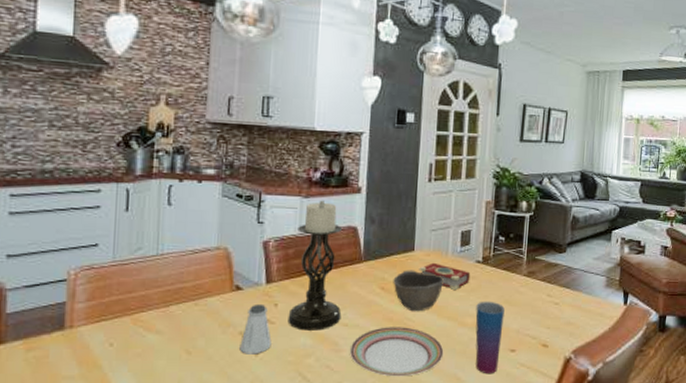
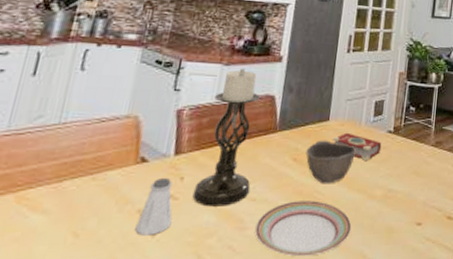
cup: present [475,301,505,375] -> none [382,172,413,251]

